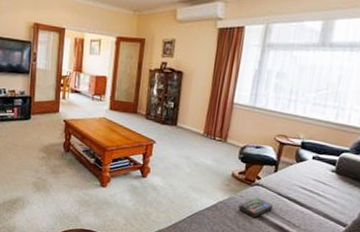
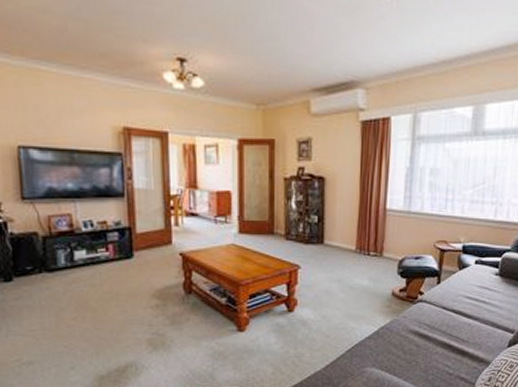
remote control: present [238,197,273,217] -> none [402,315,439,339]

